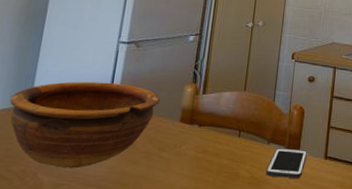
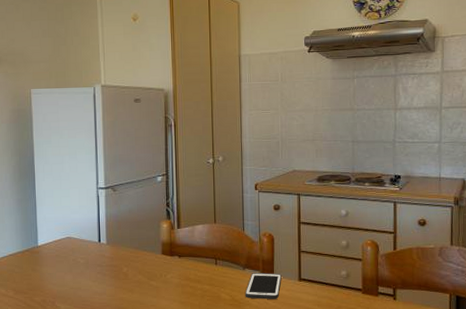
bowl: present [10,81,161,169] -> none [22,224,142,297]

